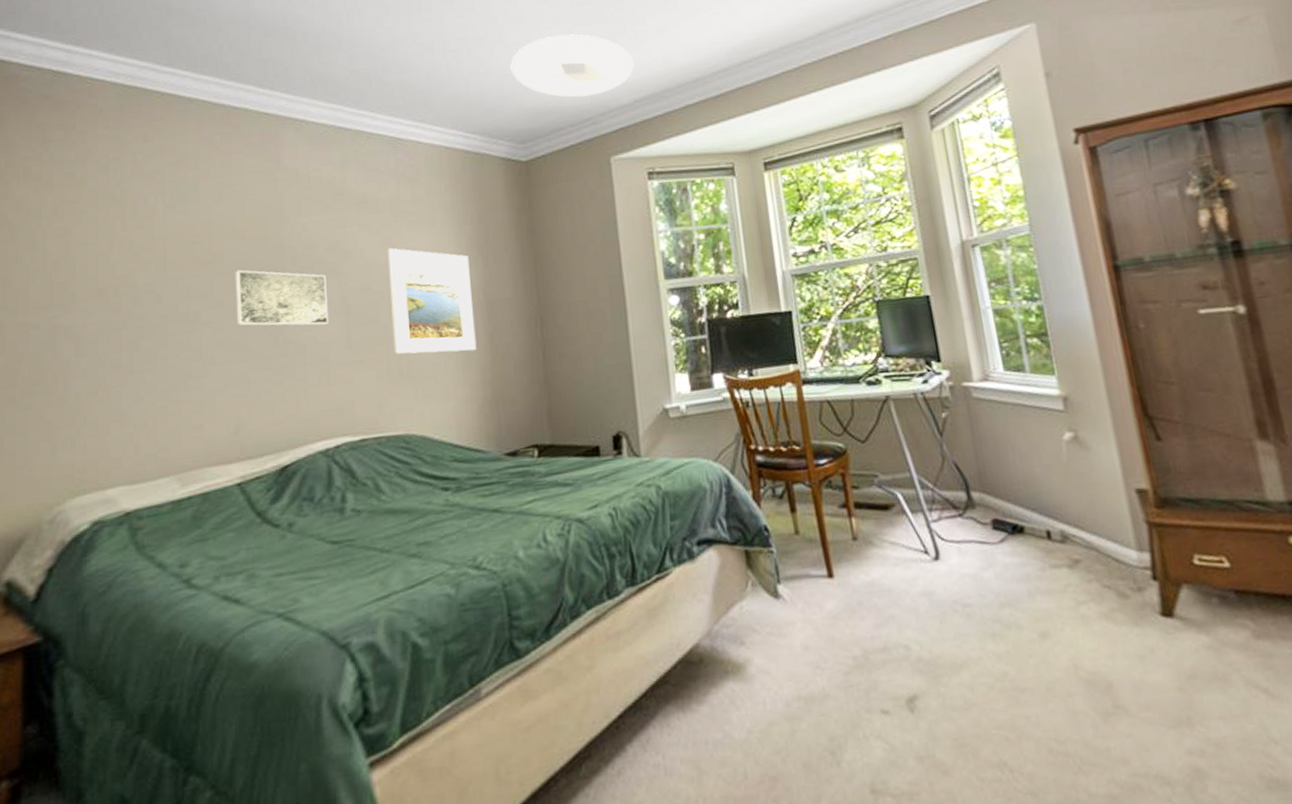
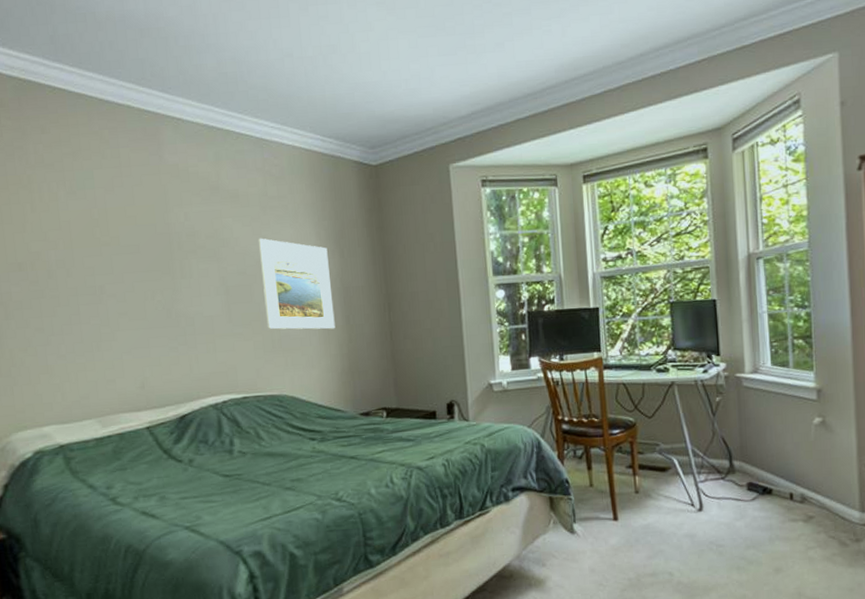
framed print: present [235,270,329,326] -> none [131,251,213,303]
ceiling light: present [510,34,634,98] -> none [361,45,472,107]

